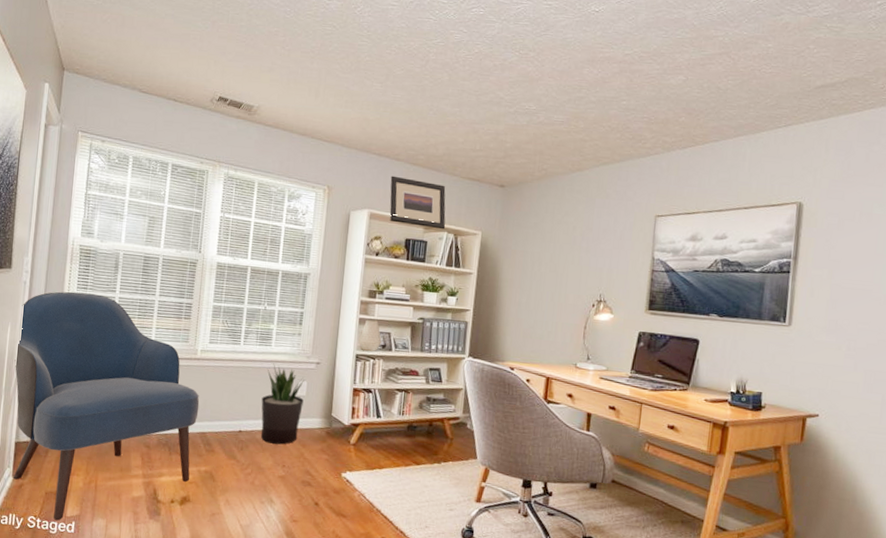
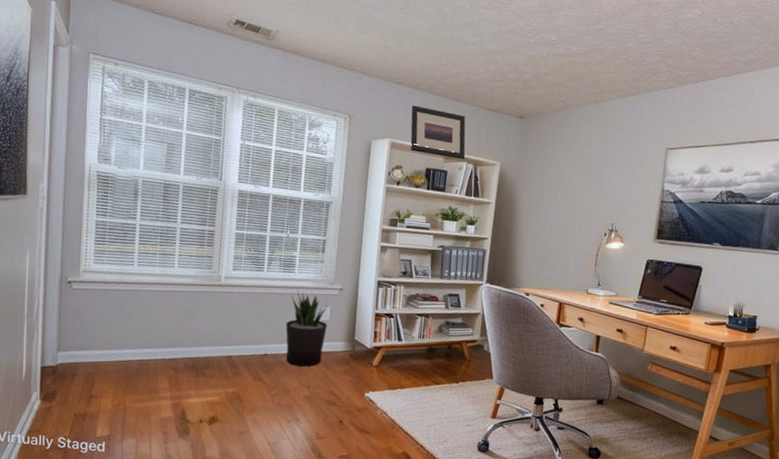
armchair: present [13,291,200,521] -> none [35,218,225,441]

